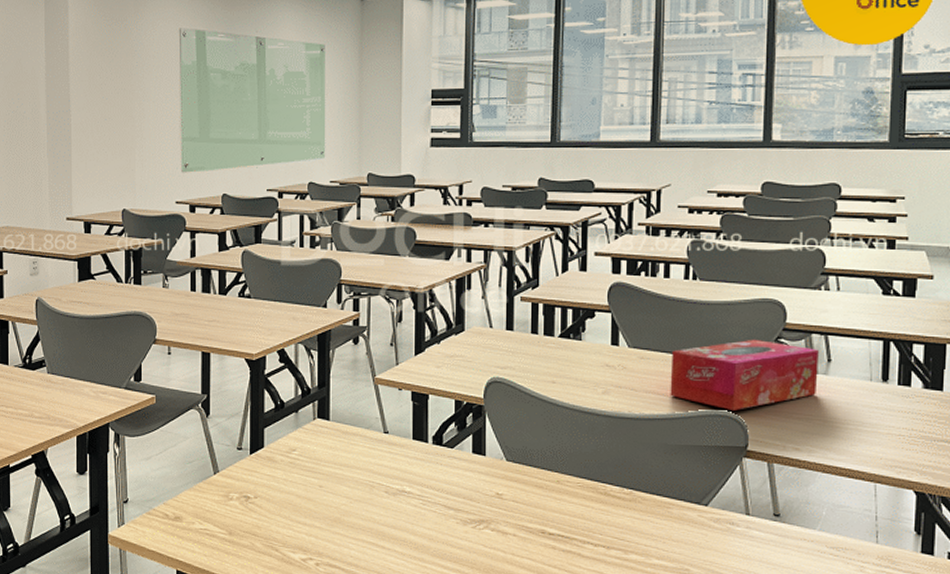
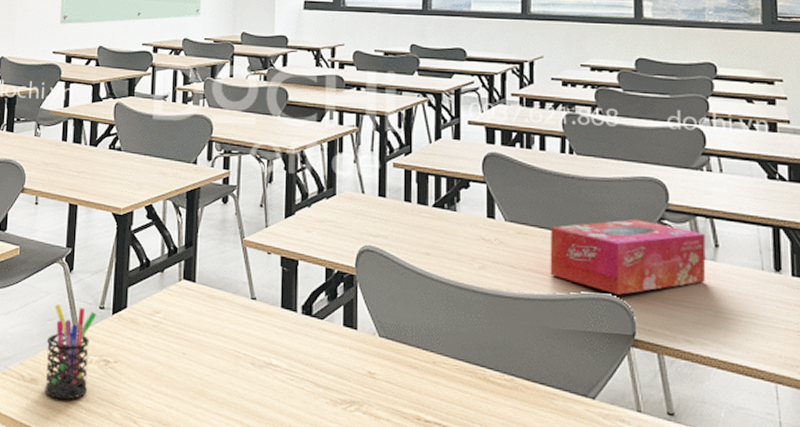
pen holder: none [189,447,236,534] -> present [44,303,97,400]

